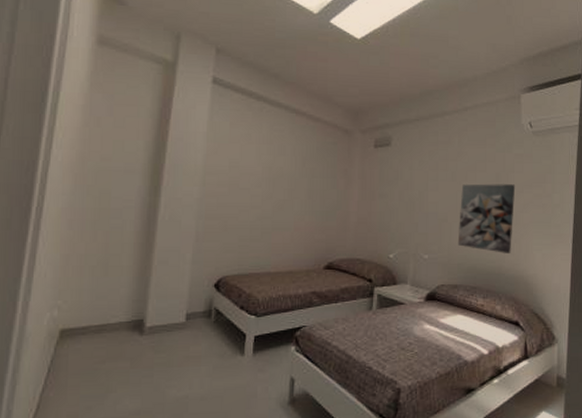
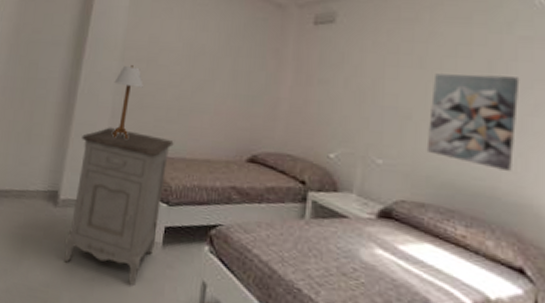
nightstand: none [154,251,259,395] -> present [64,127,174,287]
table lamp: none [196,190,226,261] -> present [112,65,143,139]

